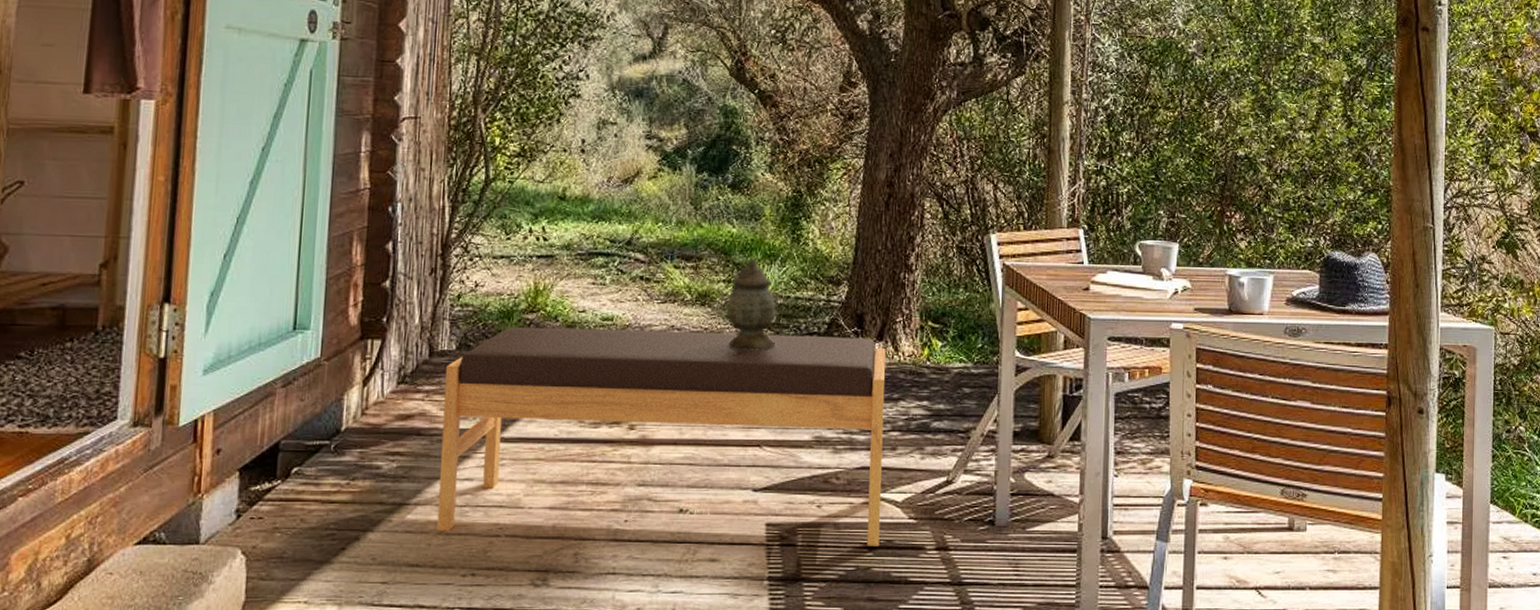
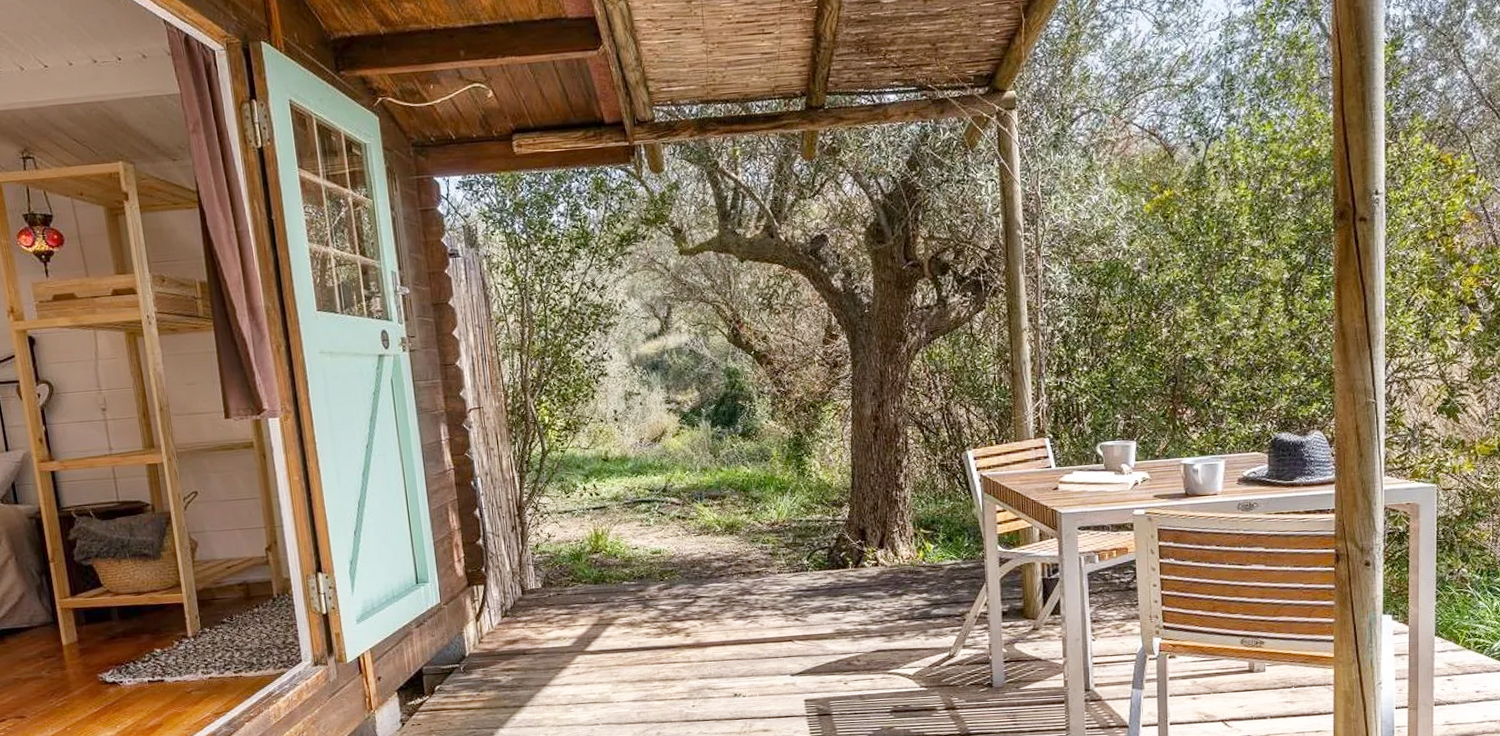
bench: present [437,327,886,546] -> none [537,547,898,724]
lantern: present [725,259,776,352] -> none [750,492,794,568]

